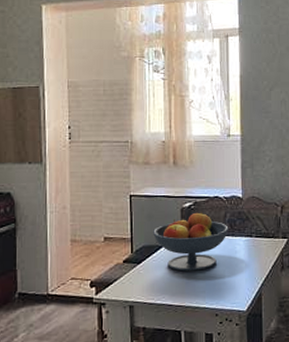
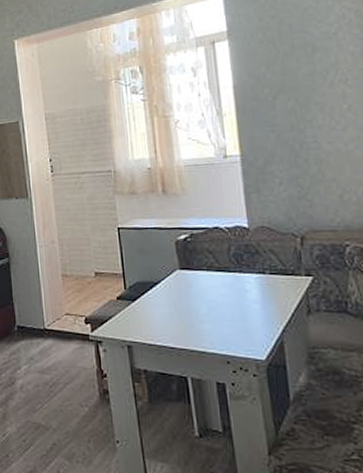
fruit bowl: present [153,212,229,272] -> none [146,245,235,311]

